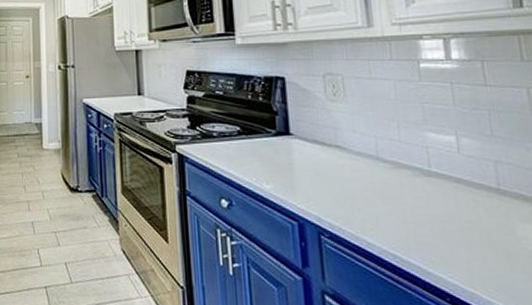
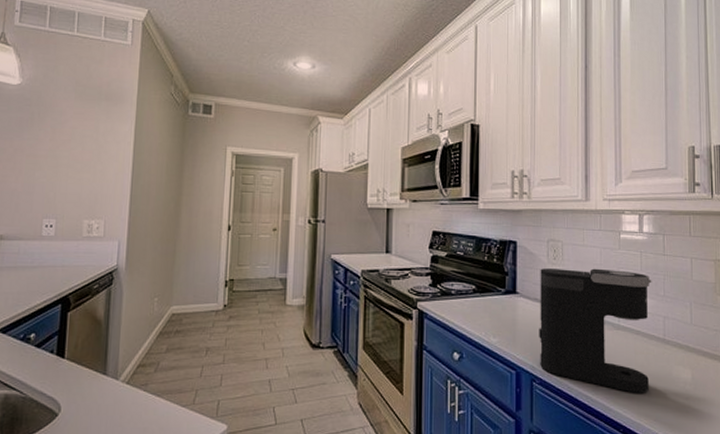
coffee maker: none [317,104,483,256] -> present [539,268,652,393]

